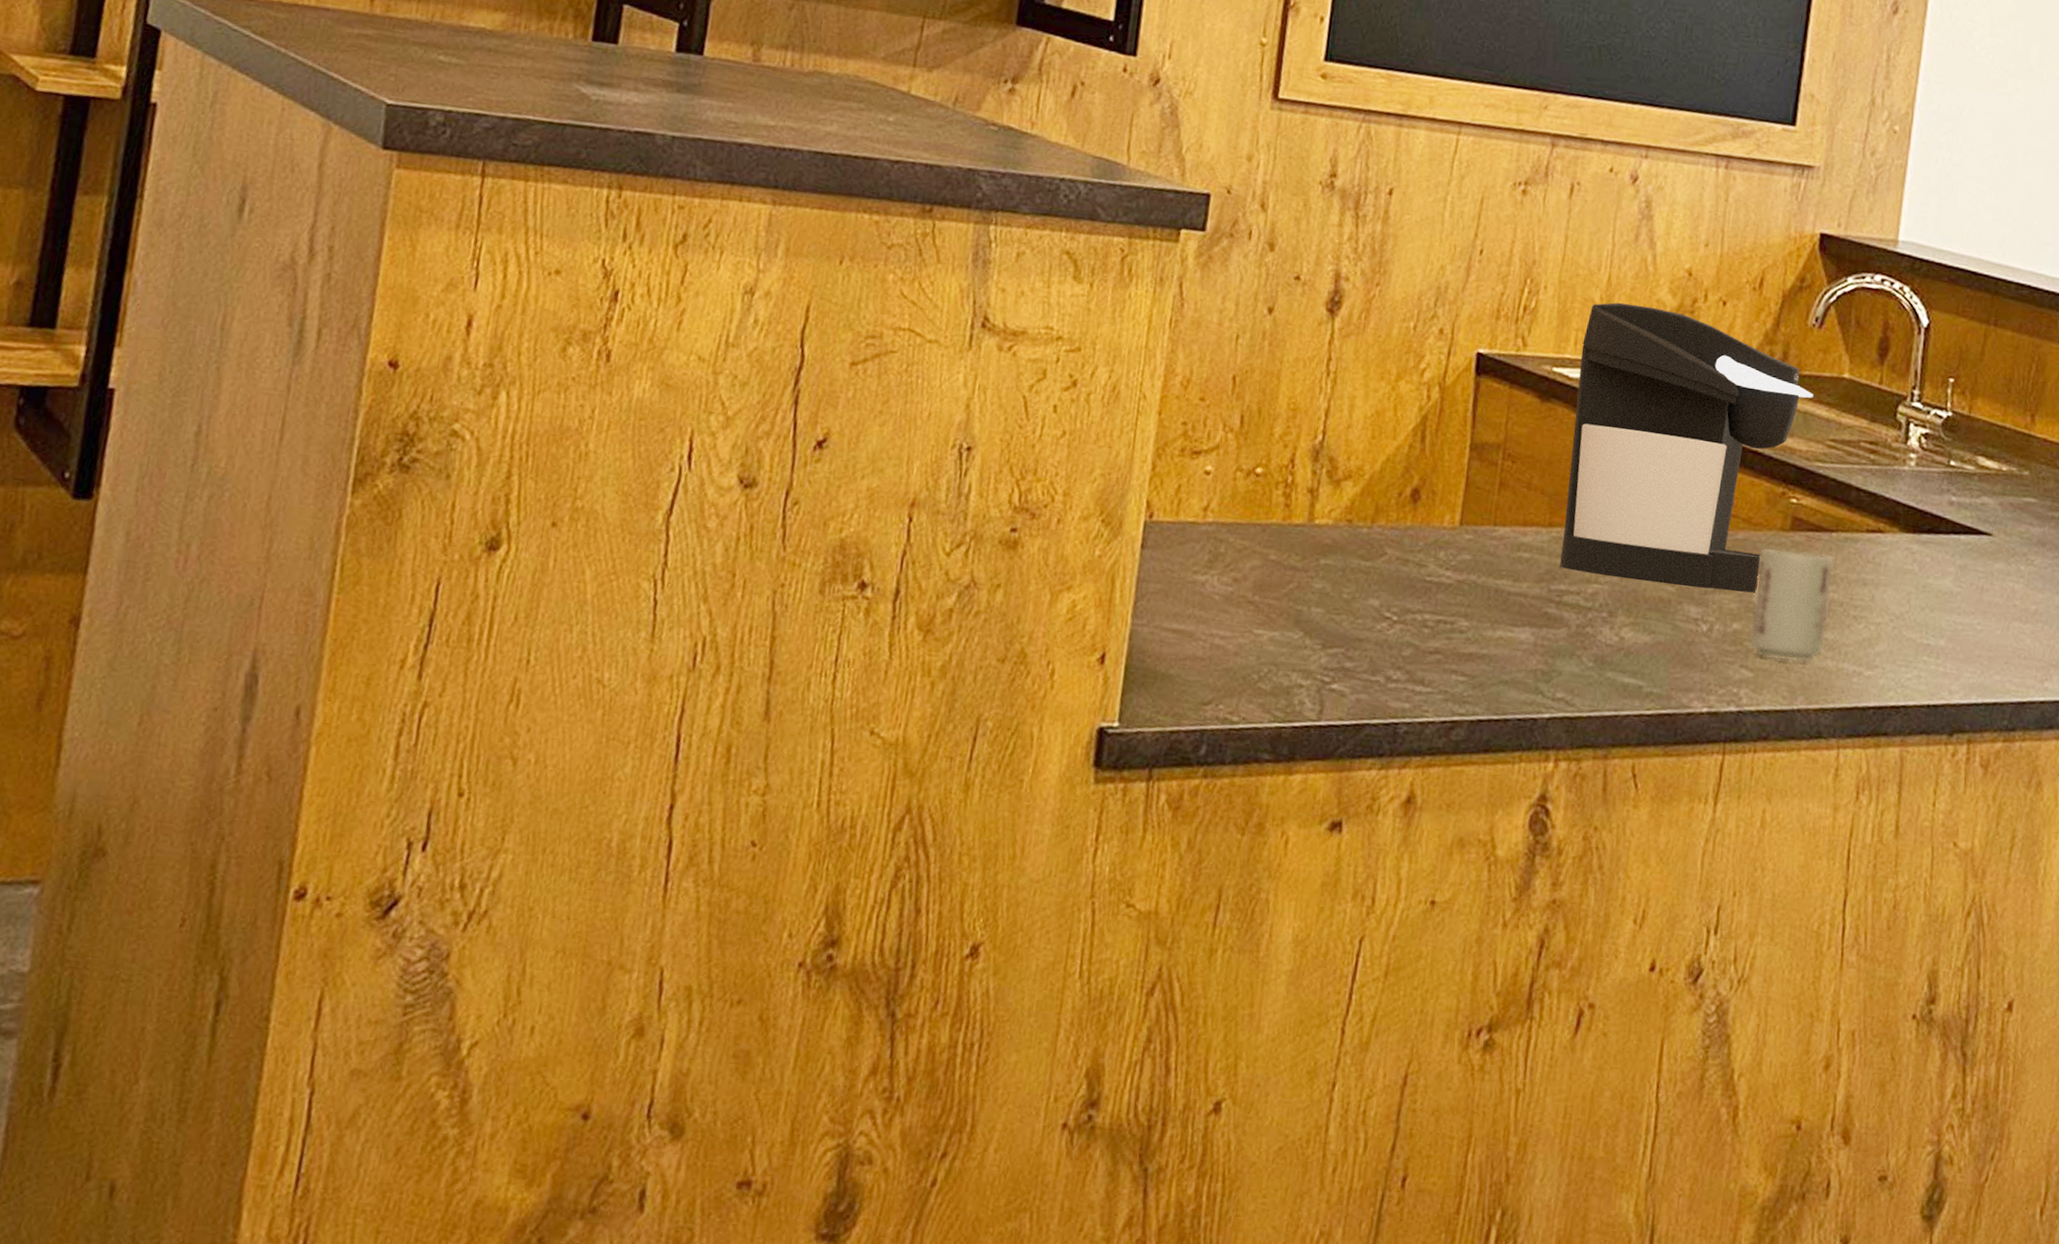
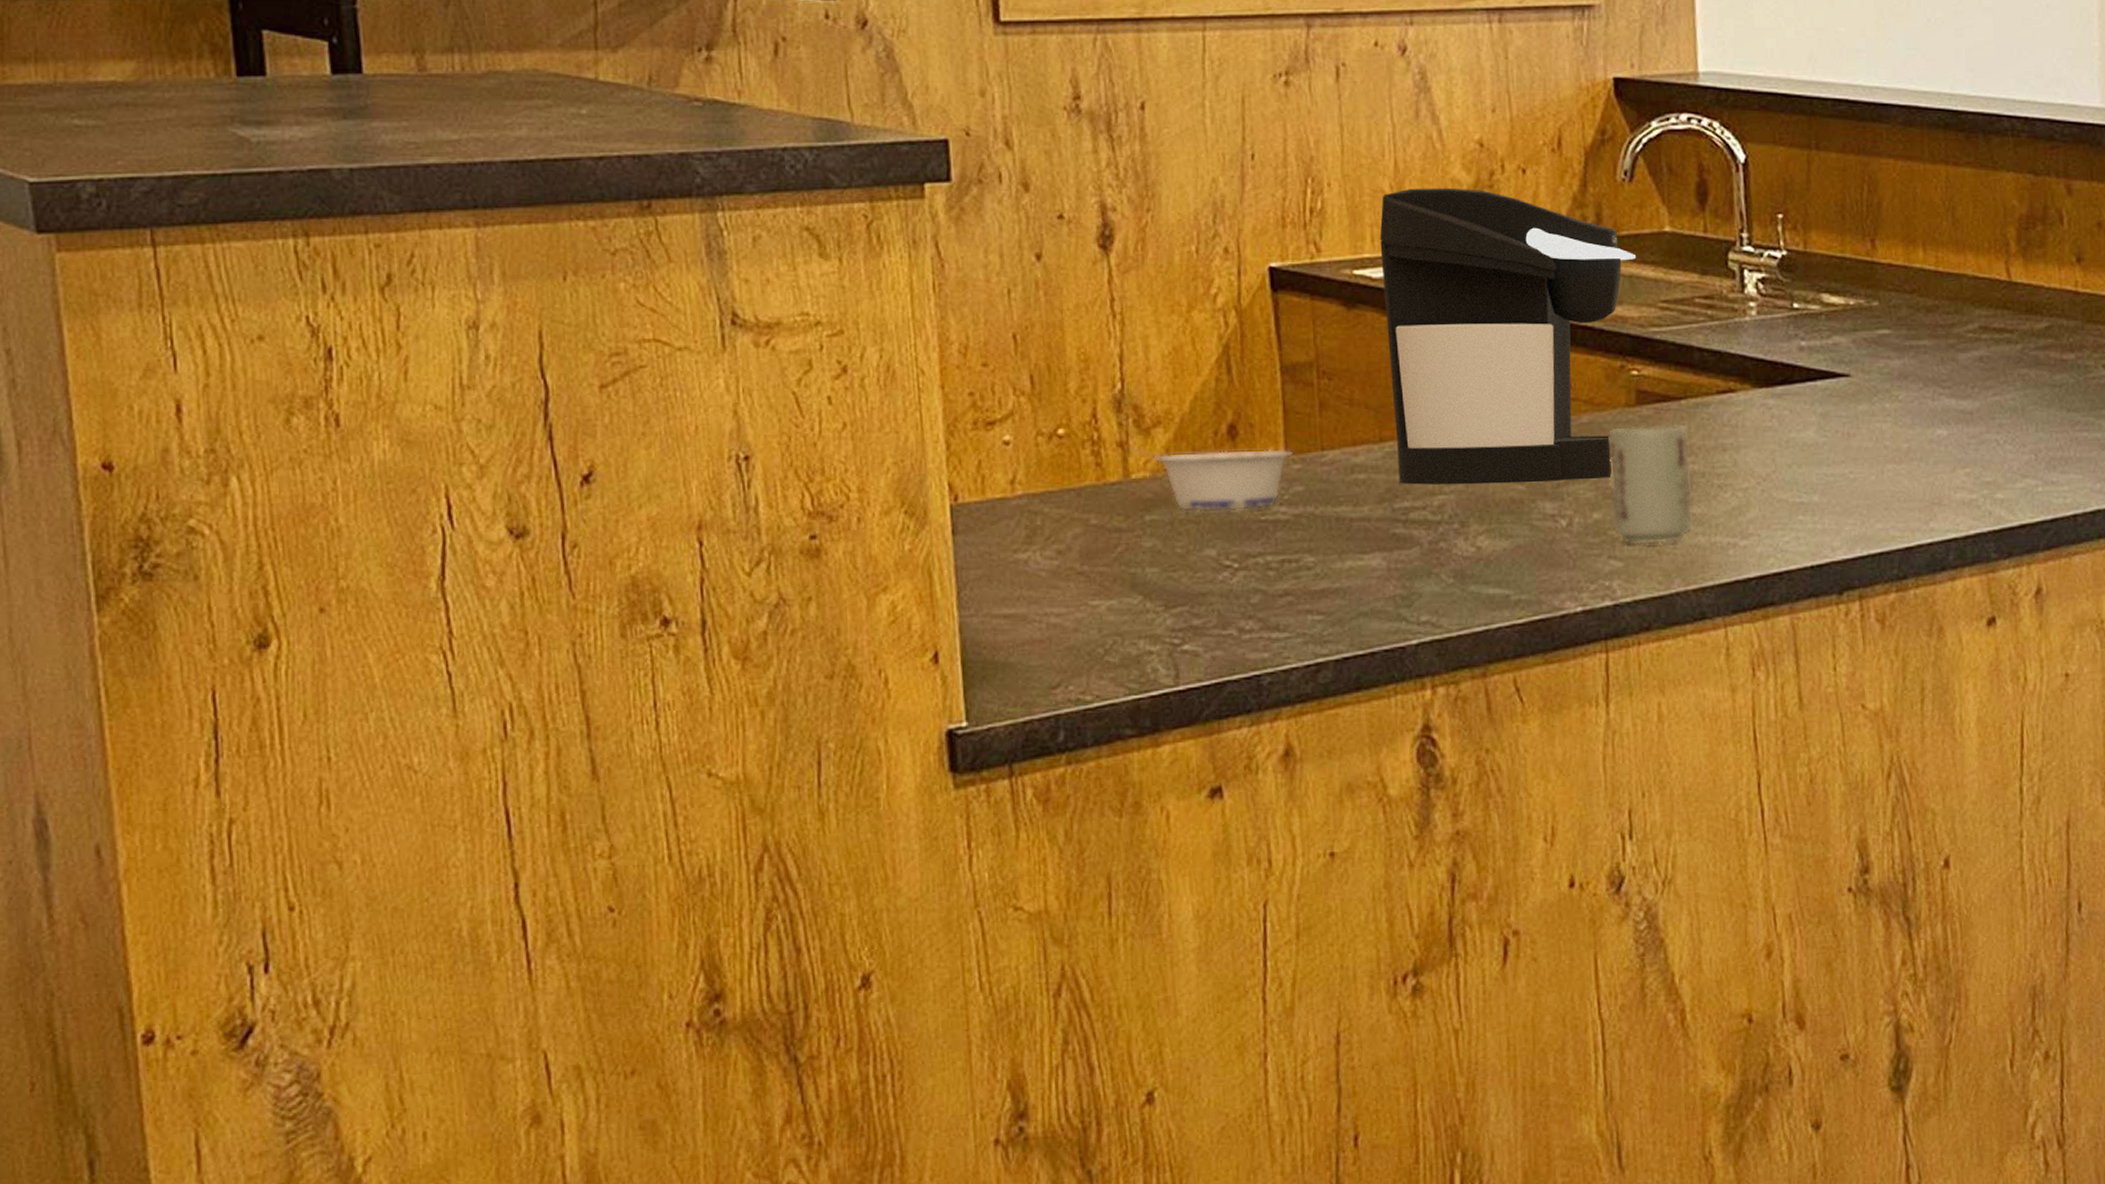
legume: none [1317,494,1467,570] -> present [1128,447,1293,512]

